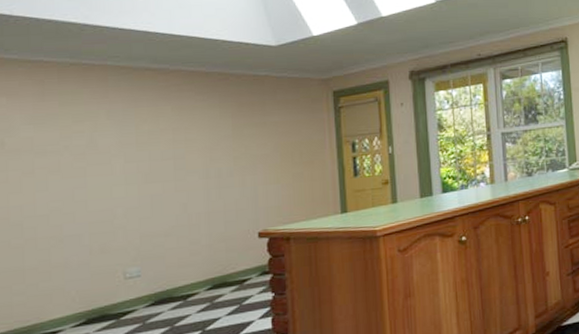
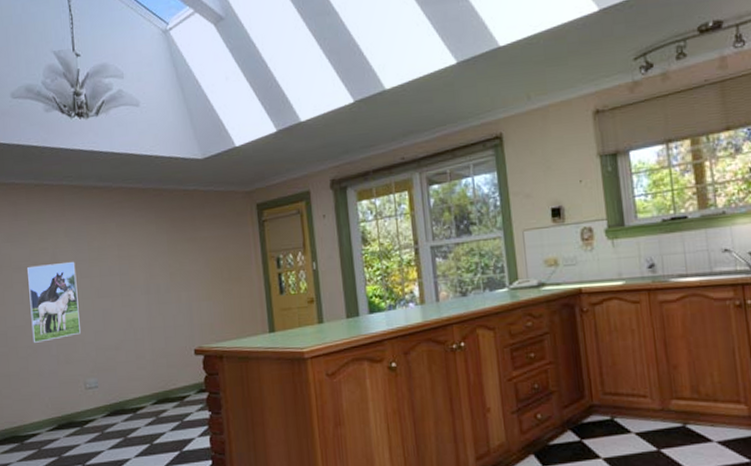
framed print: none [54,145,122,233] -> present [26,261,81,343]

